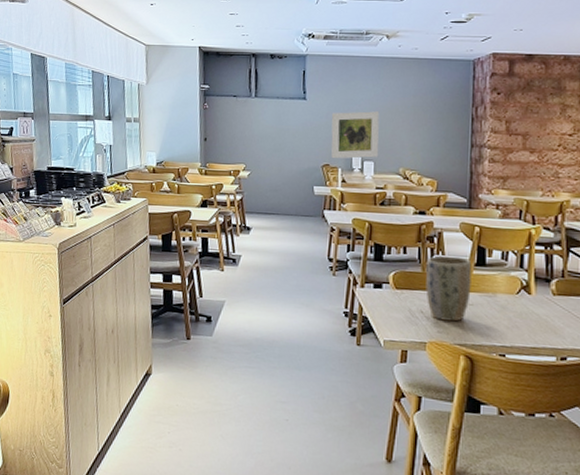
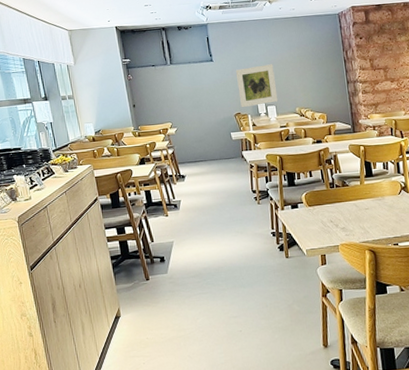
plant pot: present [426,256,472,322] -> none [329,172,366,226]

